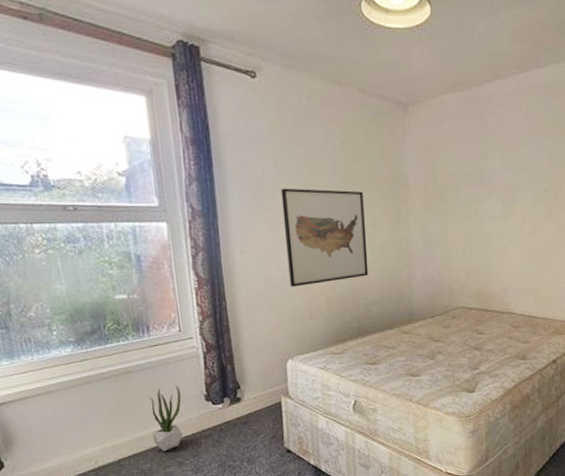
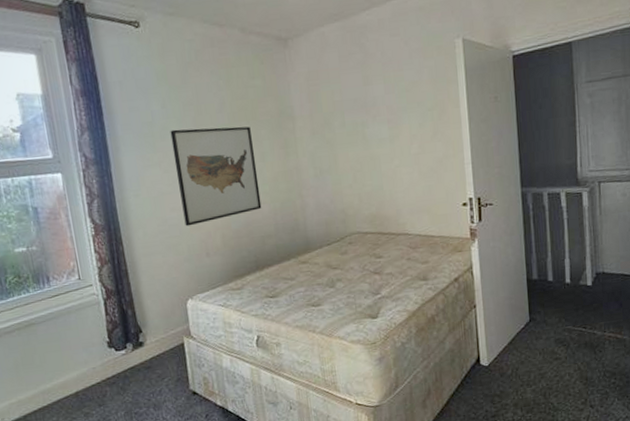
potted plant: present [150,384,184,452] -> none [53,333,88,404]

